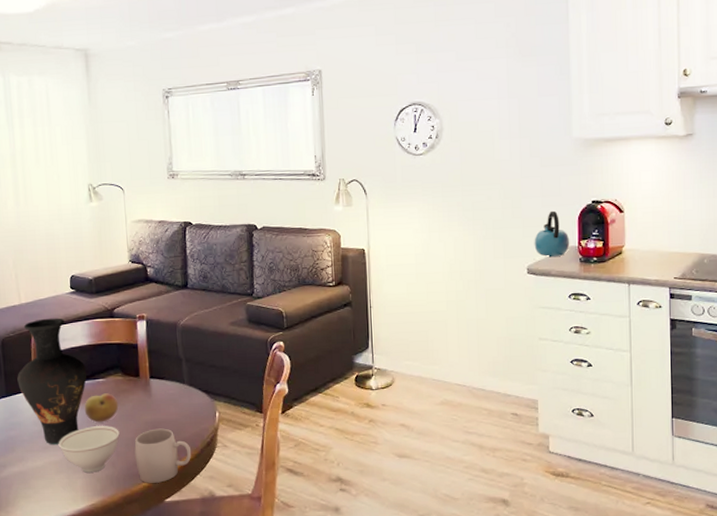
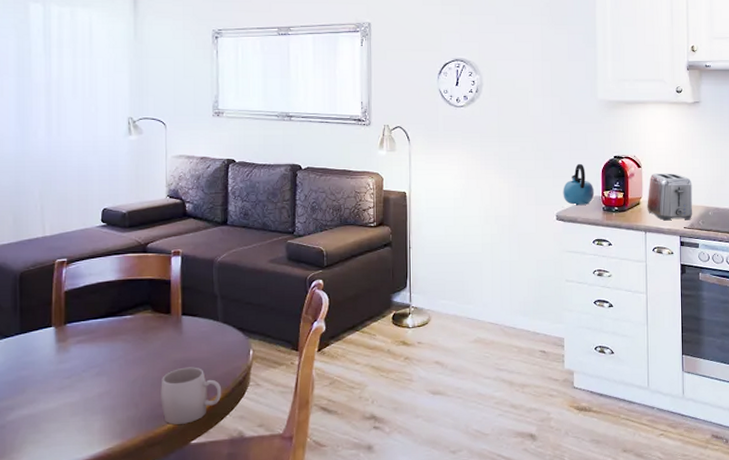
vase: present [17,318,87,445] -> none [34,251,113,386]
bowl: present [58,426,120,473] -> none [76,364,145,415]
fruit: present [84,393,119,423] -> none [108,330,146,361]
toaster: none [630,217,685,271] -> present [647,173,693,221]

